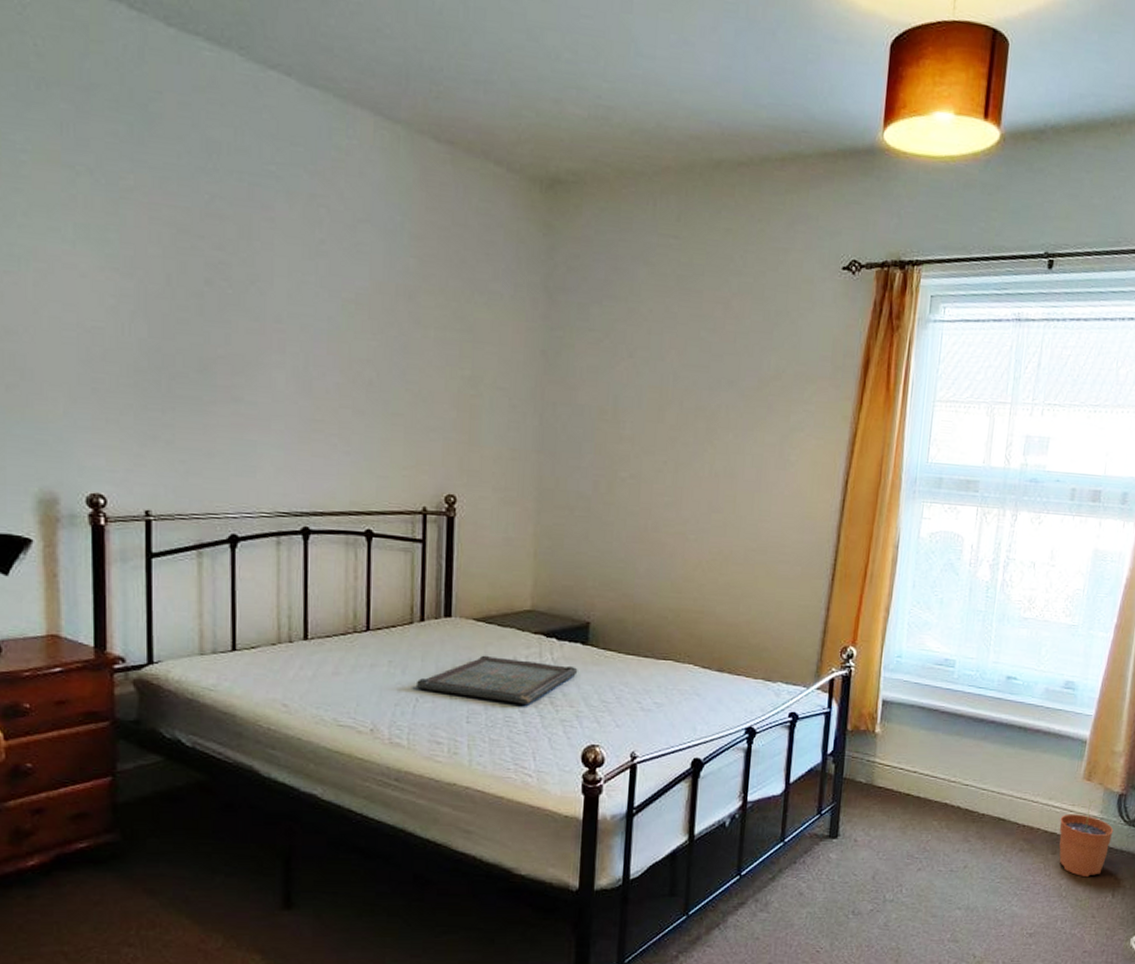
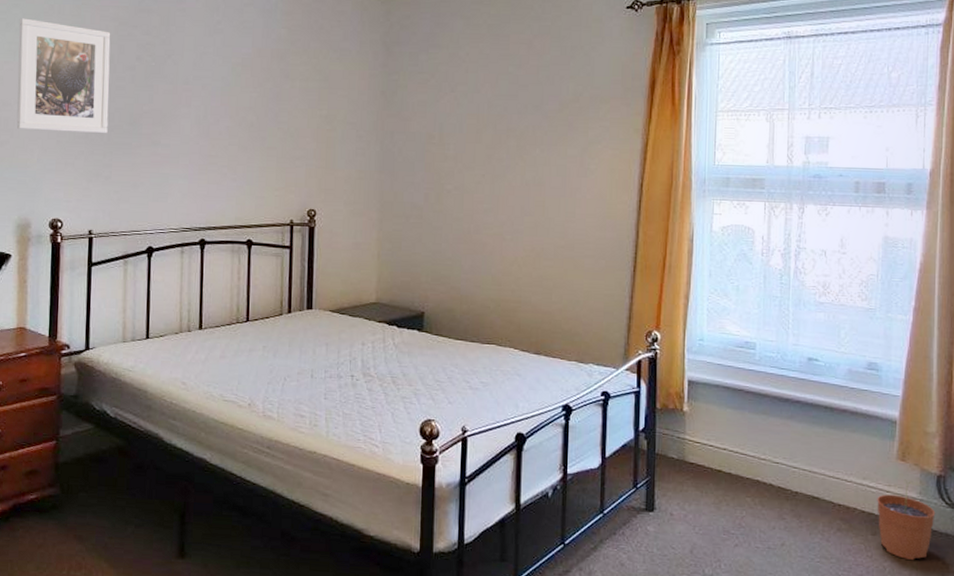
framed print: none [23,209,167,383] -> present [16,18,111,134]
serving tray: present [417,655,578,704] -> none [285,341,415,383]

